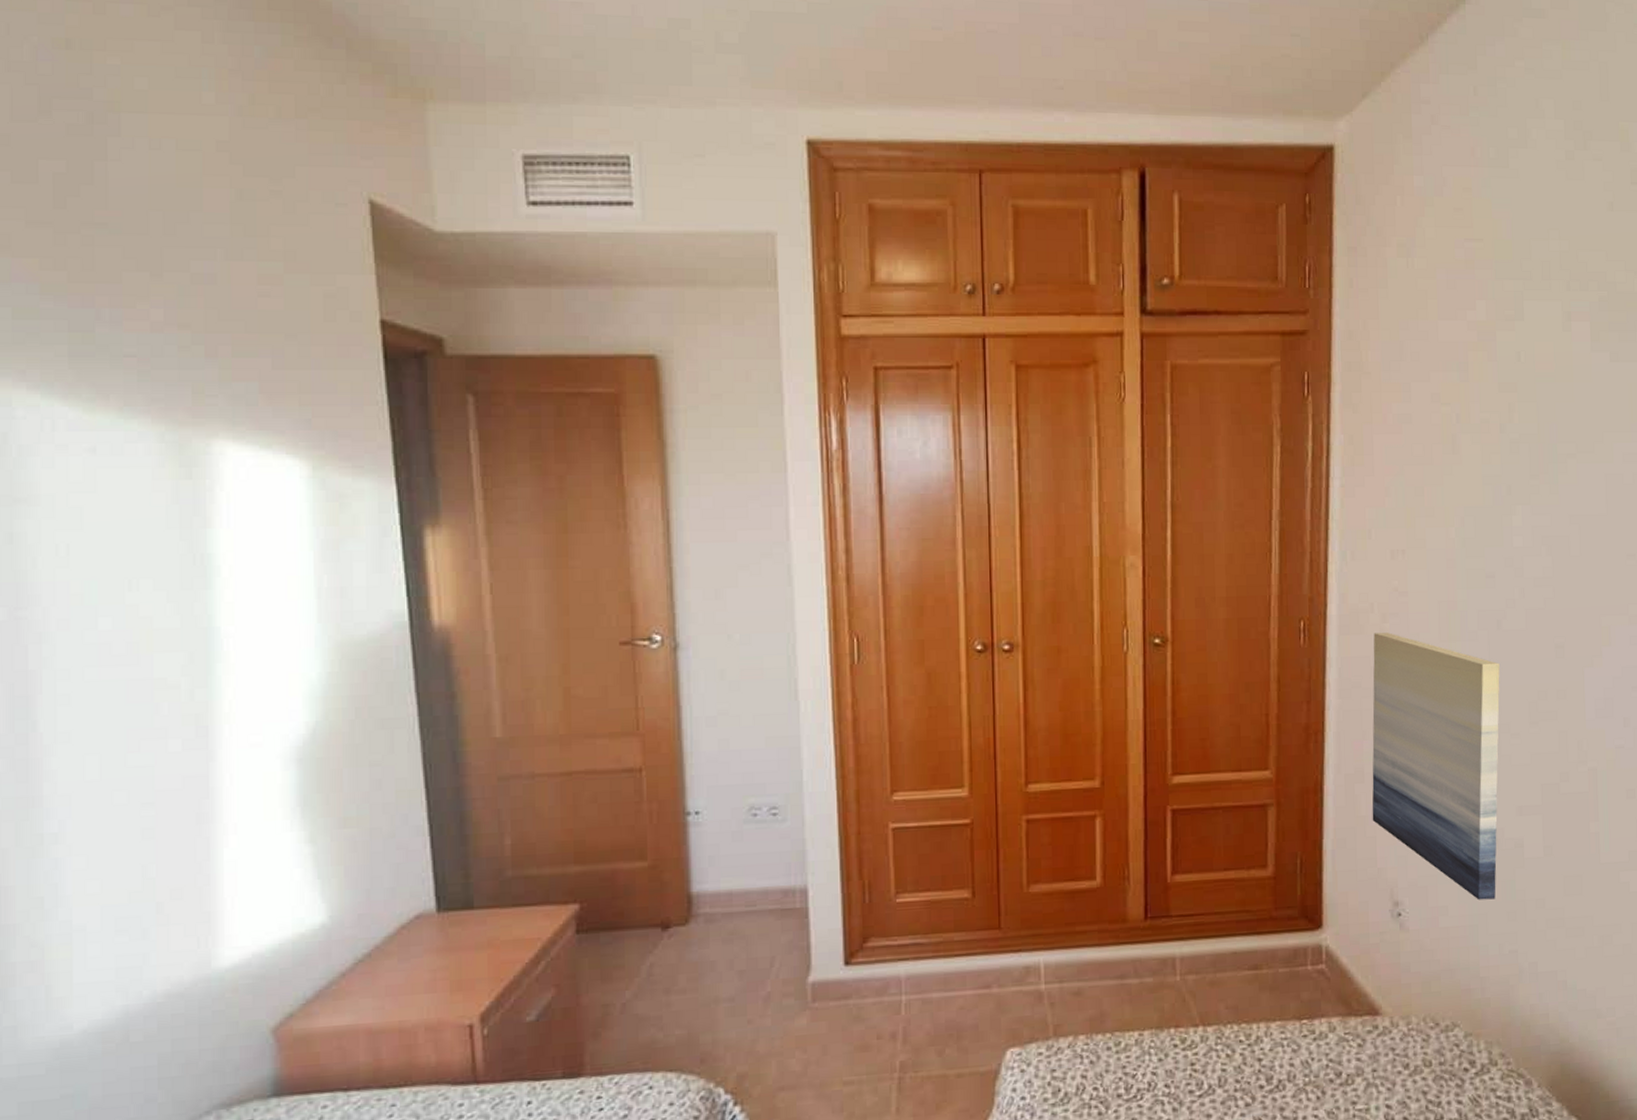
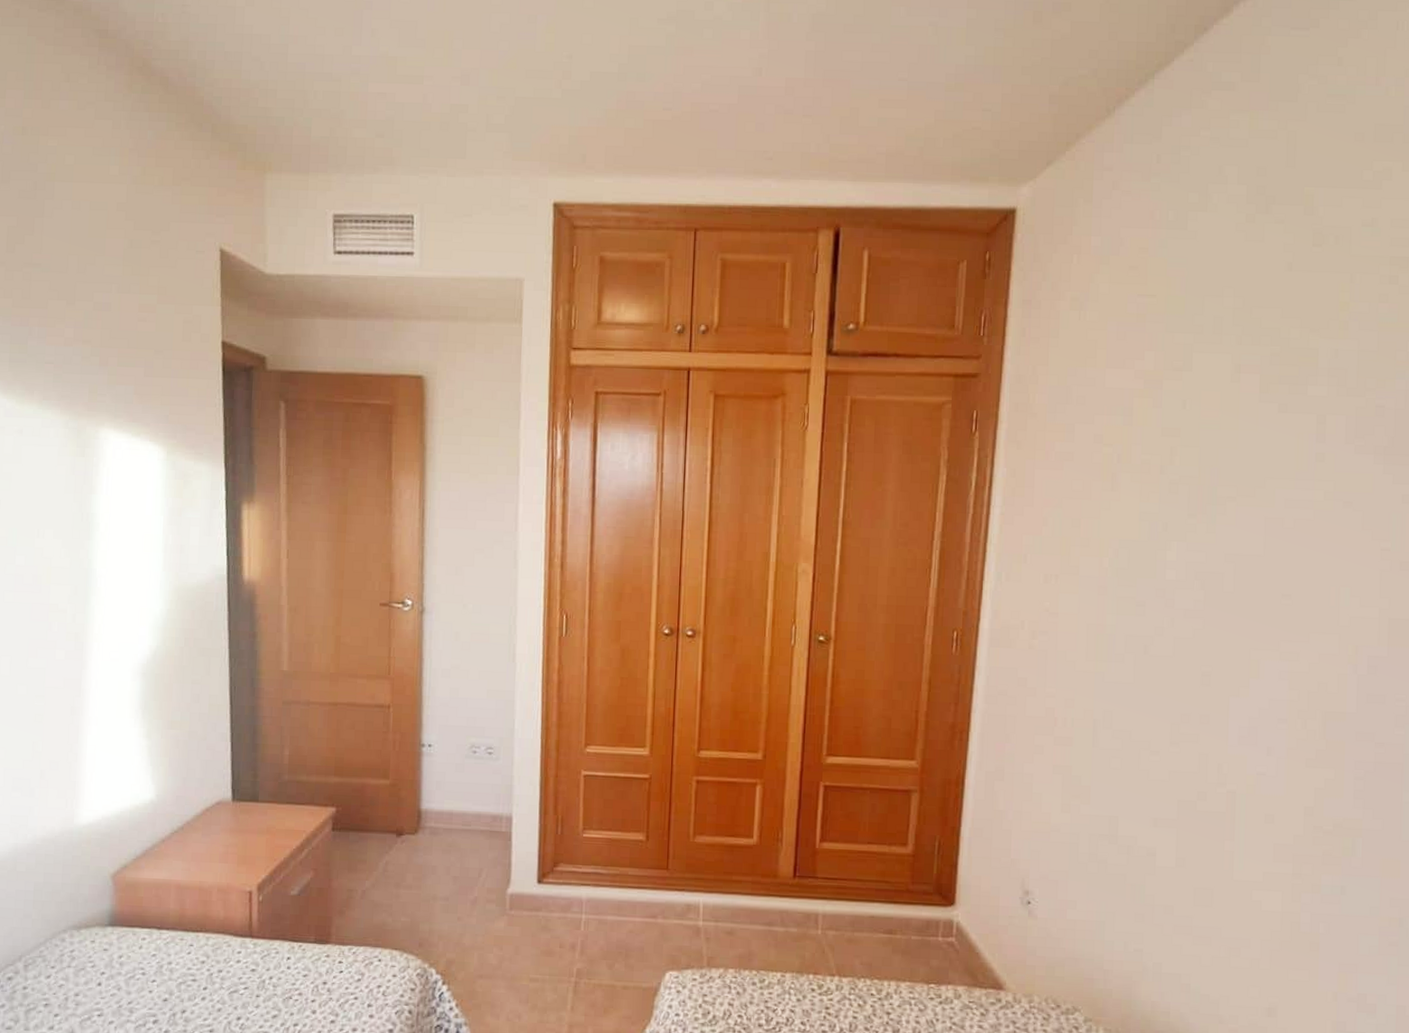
wall art: present [1372,632,1500,900] -> none [1009,648,1144,900]

